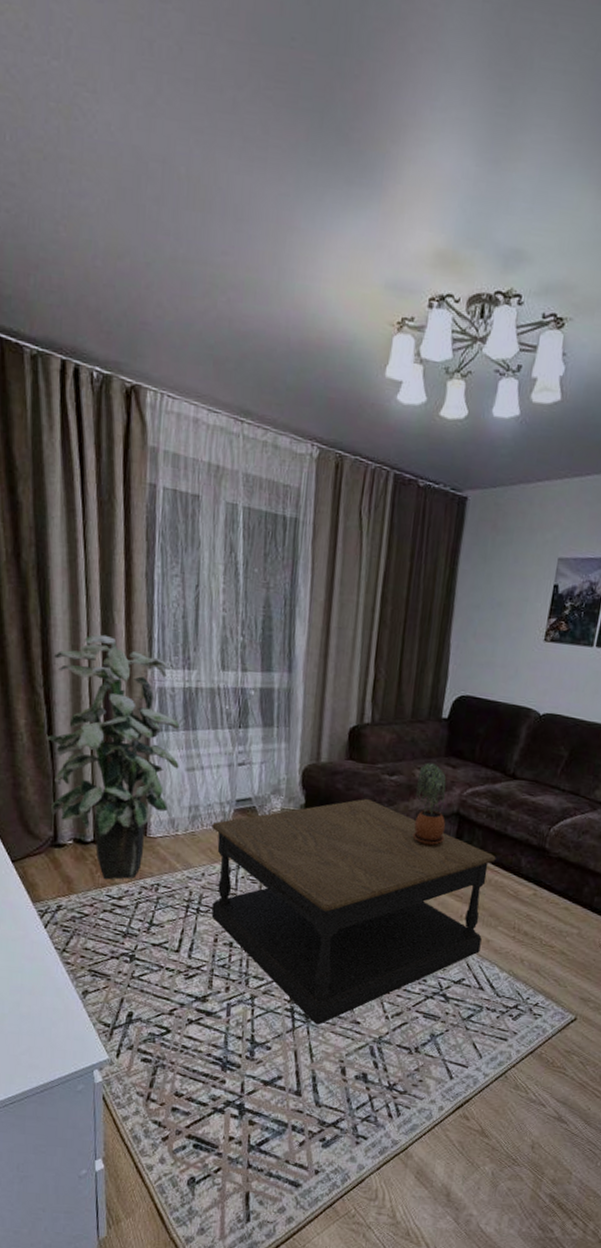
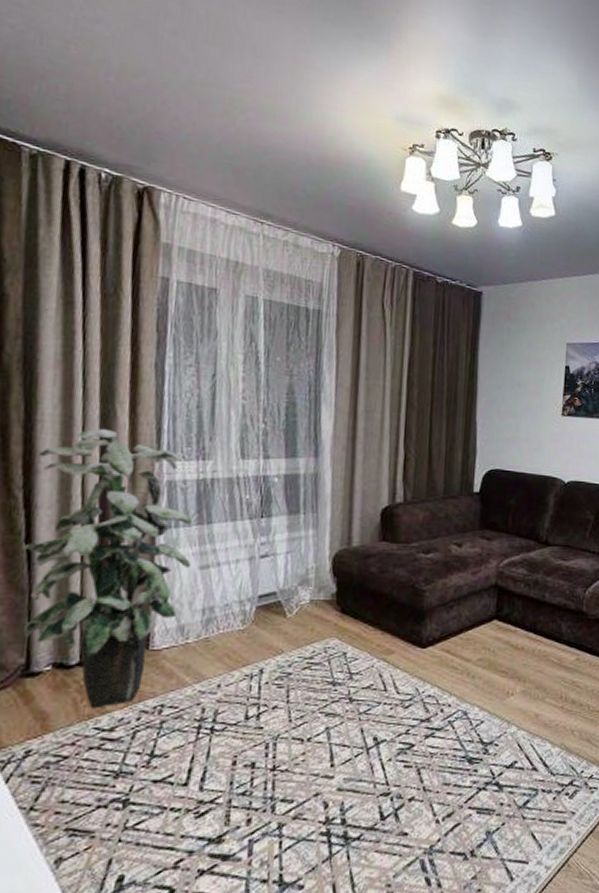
coffee table: present [211,799,496,1024] -> none [229,581,537,845]
potted plant: present [412,762,447,846] -> none [452,537,485,622]

